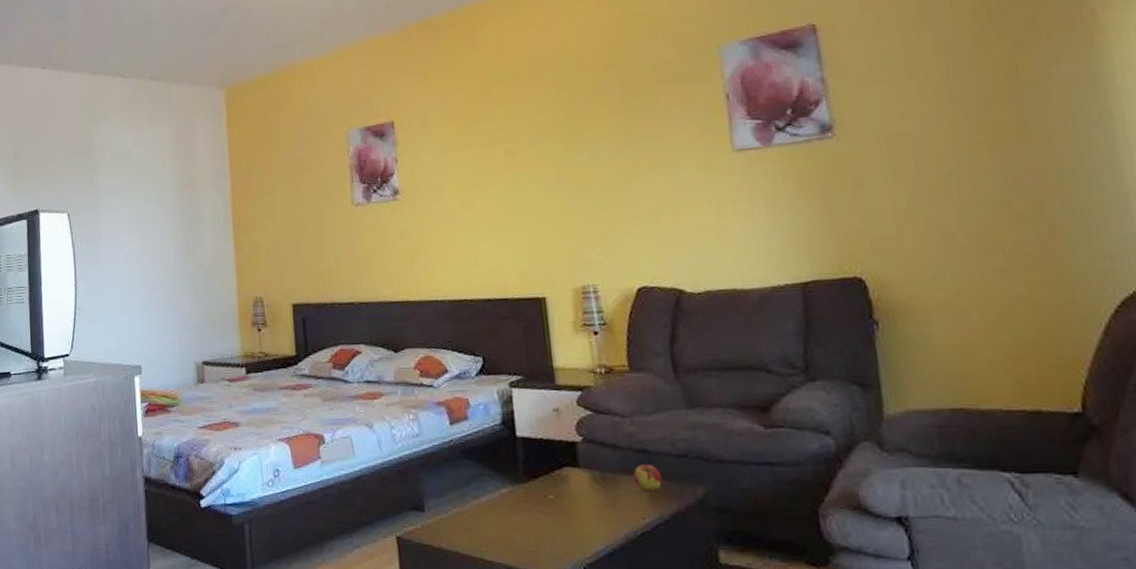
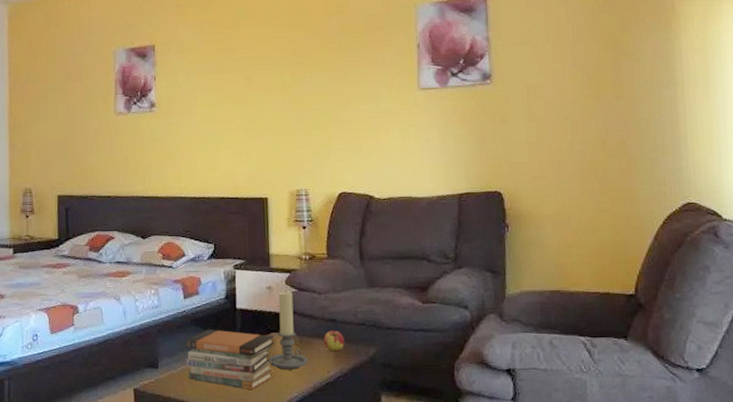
book stack: none [455,463,570,541] -> present [185,329,274,390]
candle holder: none [561,414,616,515] -> present [267,291,309,370]

